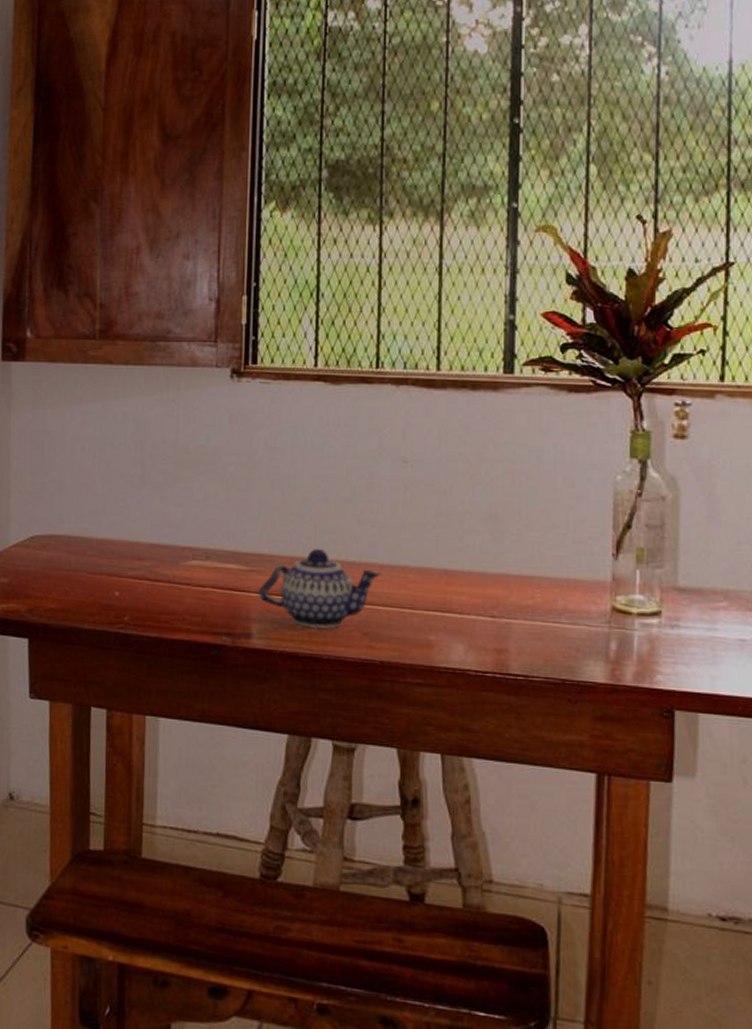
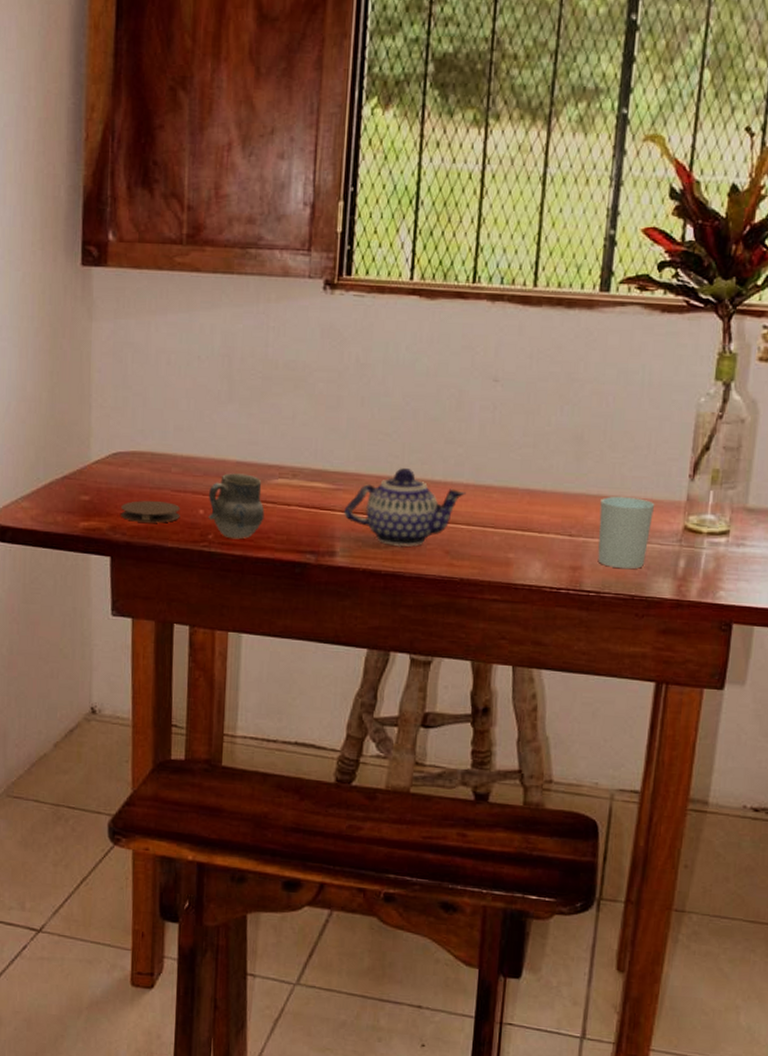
coaster: none [38,583,97,605] -> present [121,500,181,523]
cup: none [124,555,179,621] -> present [208,473,265,540]
cup: none [521,575,579,652] -> present [598,496,655,570]

